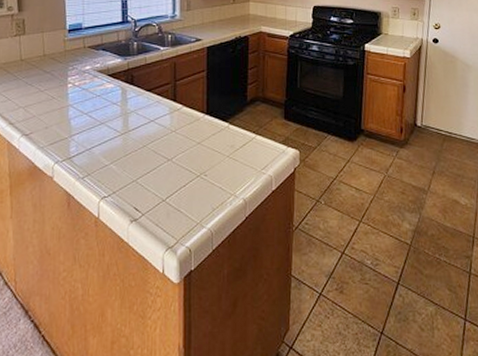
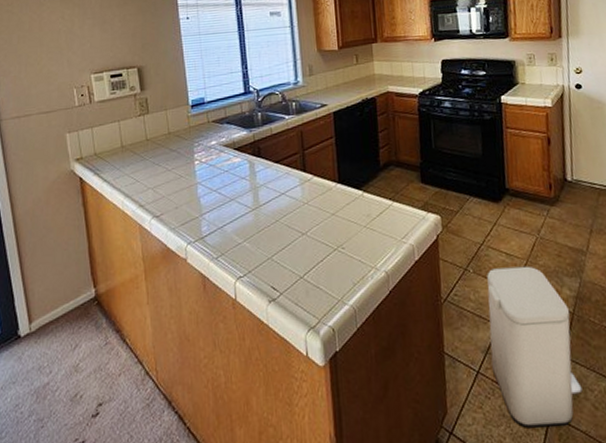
pedal bin: none [333,200,412,346] -> present [487,266,583,428]

